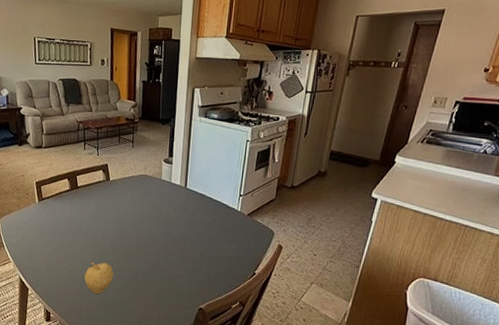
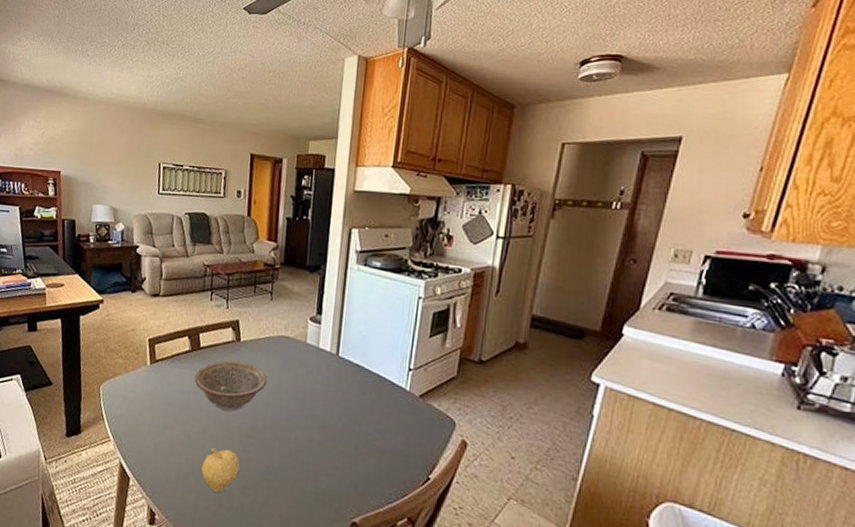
decorative bowl: none [74,196,132,235] -> present [194,361,268,412]

